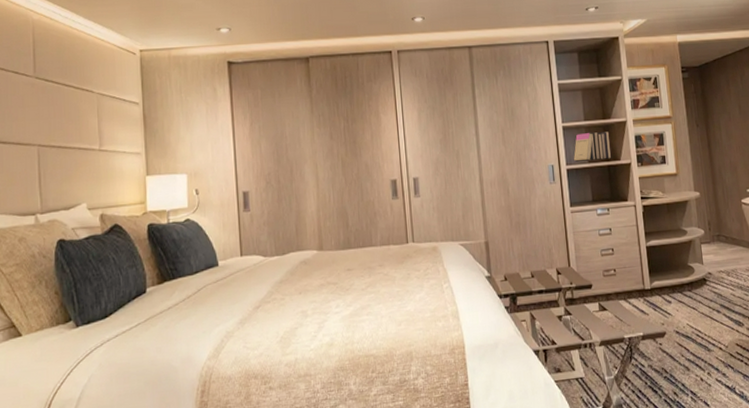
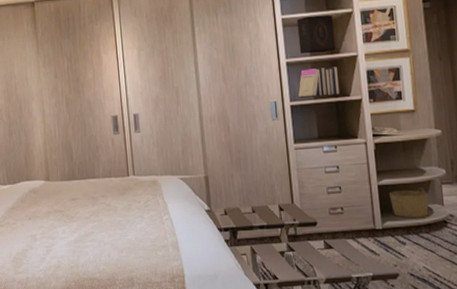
decorative box: none [571,82,608,119] -> present [296,15,336,54]
basket: none [656,247,691,278] -> present [390,187,429,218]

